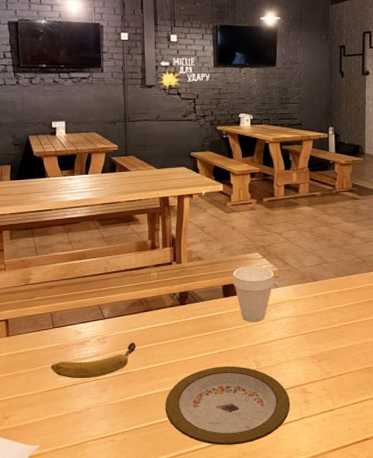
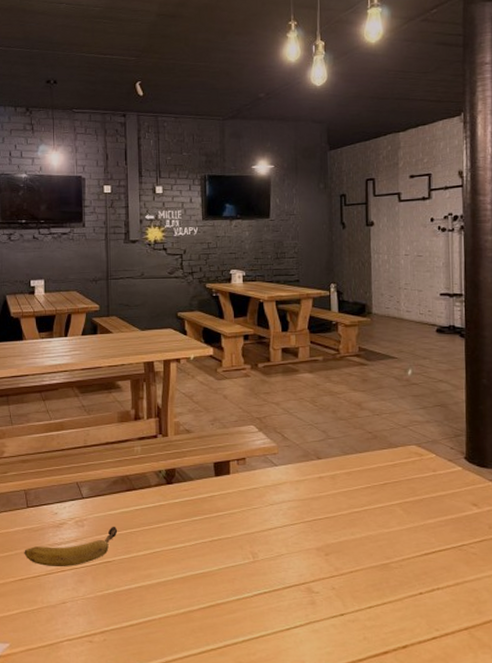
plate: present [165,366,291,445] -> none [149,557,294,653]
cup: present [233,266,274,322] -> none [225,441,273,506]

